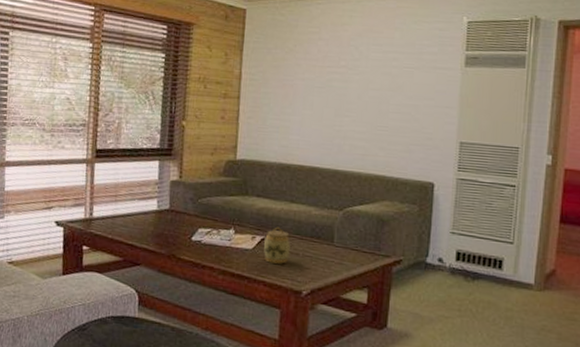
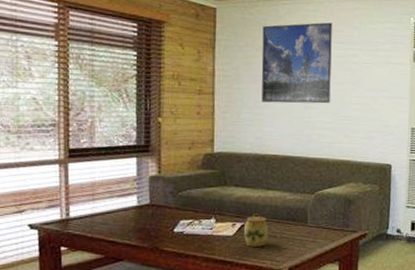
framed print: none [289,22,371,112] -> present [261,22,332,104]

